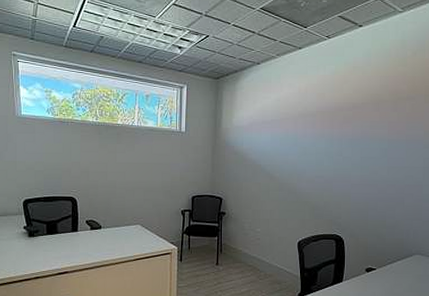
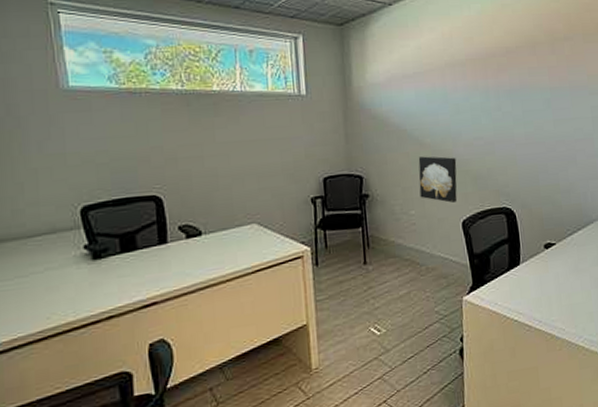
wall art: none [266,187,299,226] -> present [418,156,458,203]

